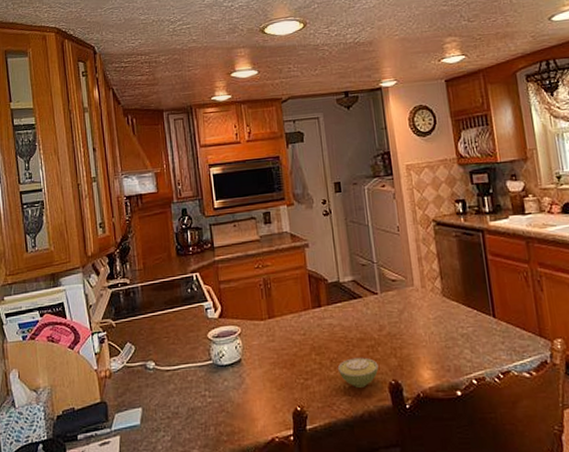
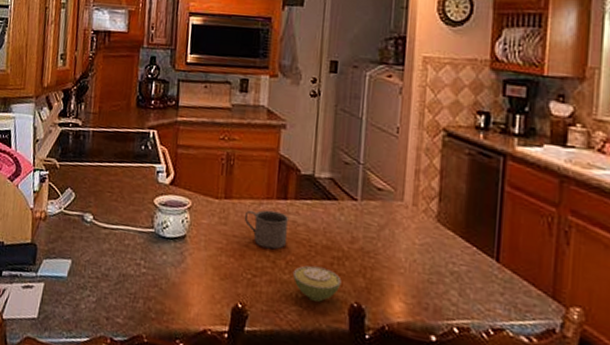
mug: none [288,319,328,353] -> present [244,210,290,250]

